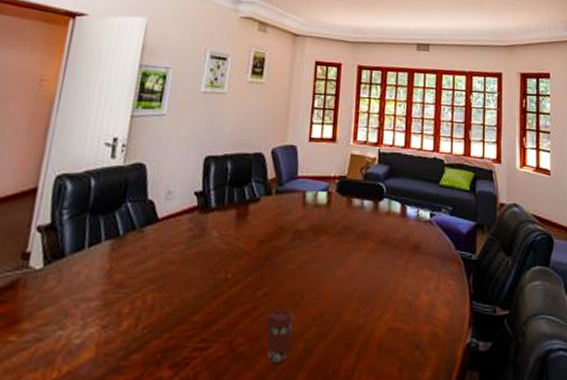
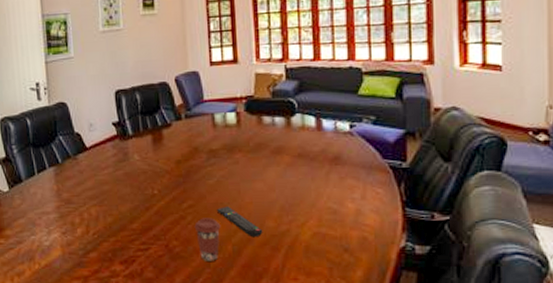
remote control: none [292,296,339,333] -> present [216,206,263,238]

